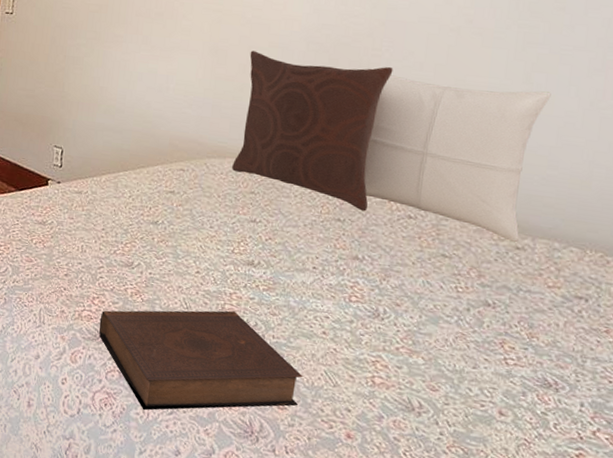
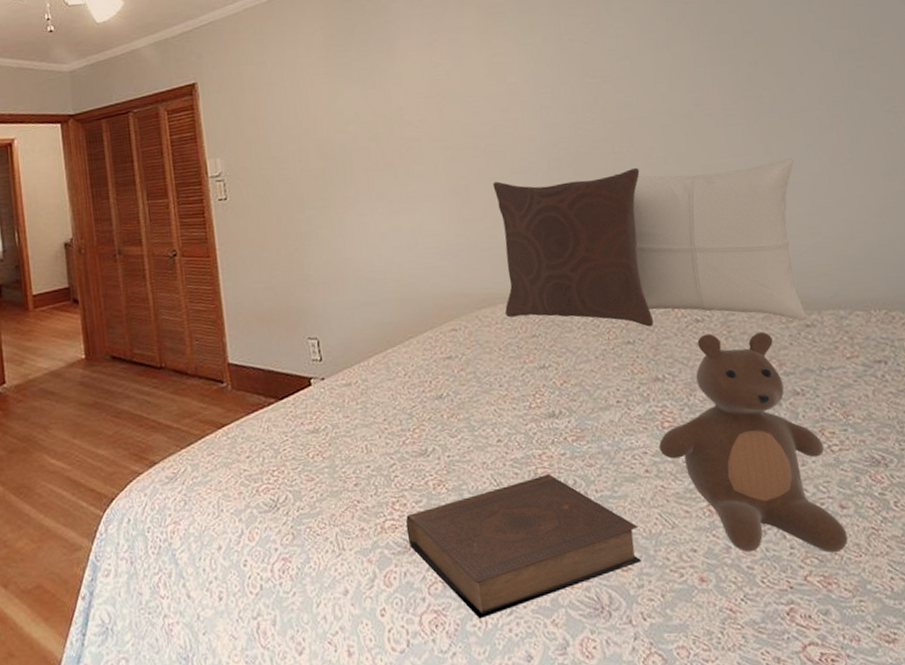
teddy bear: none [341,230,500,451] -> present [659,331,849,553]

